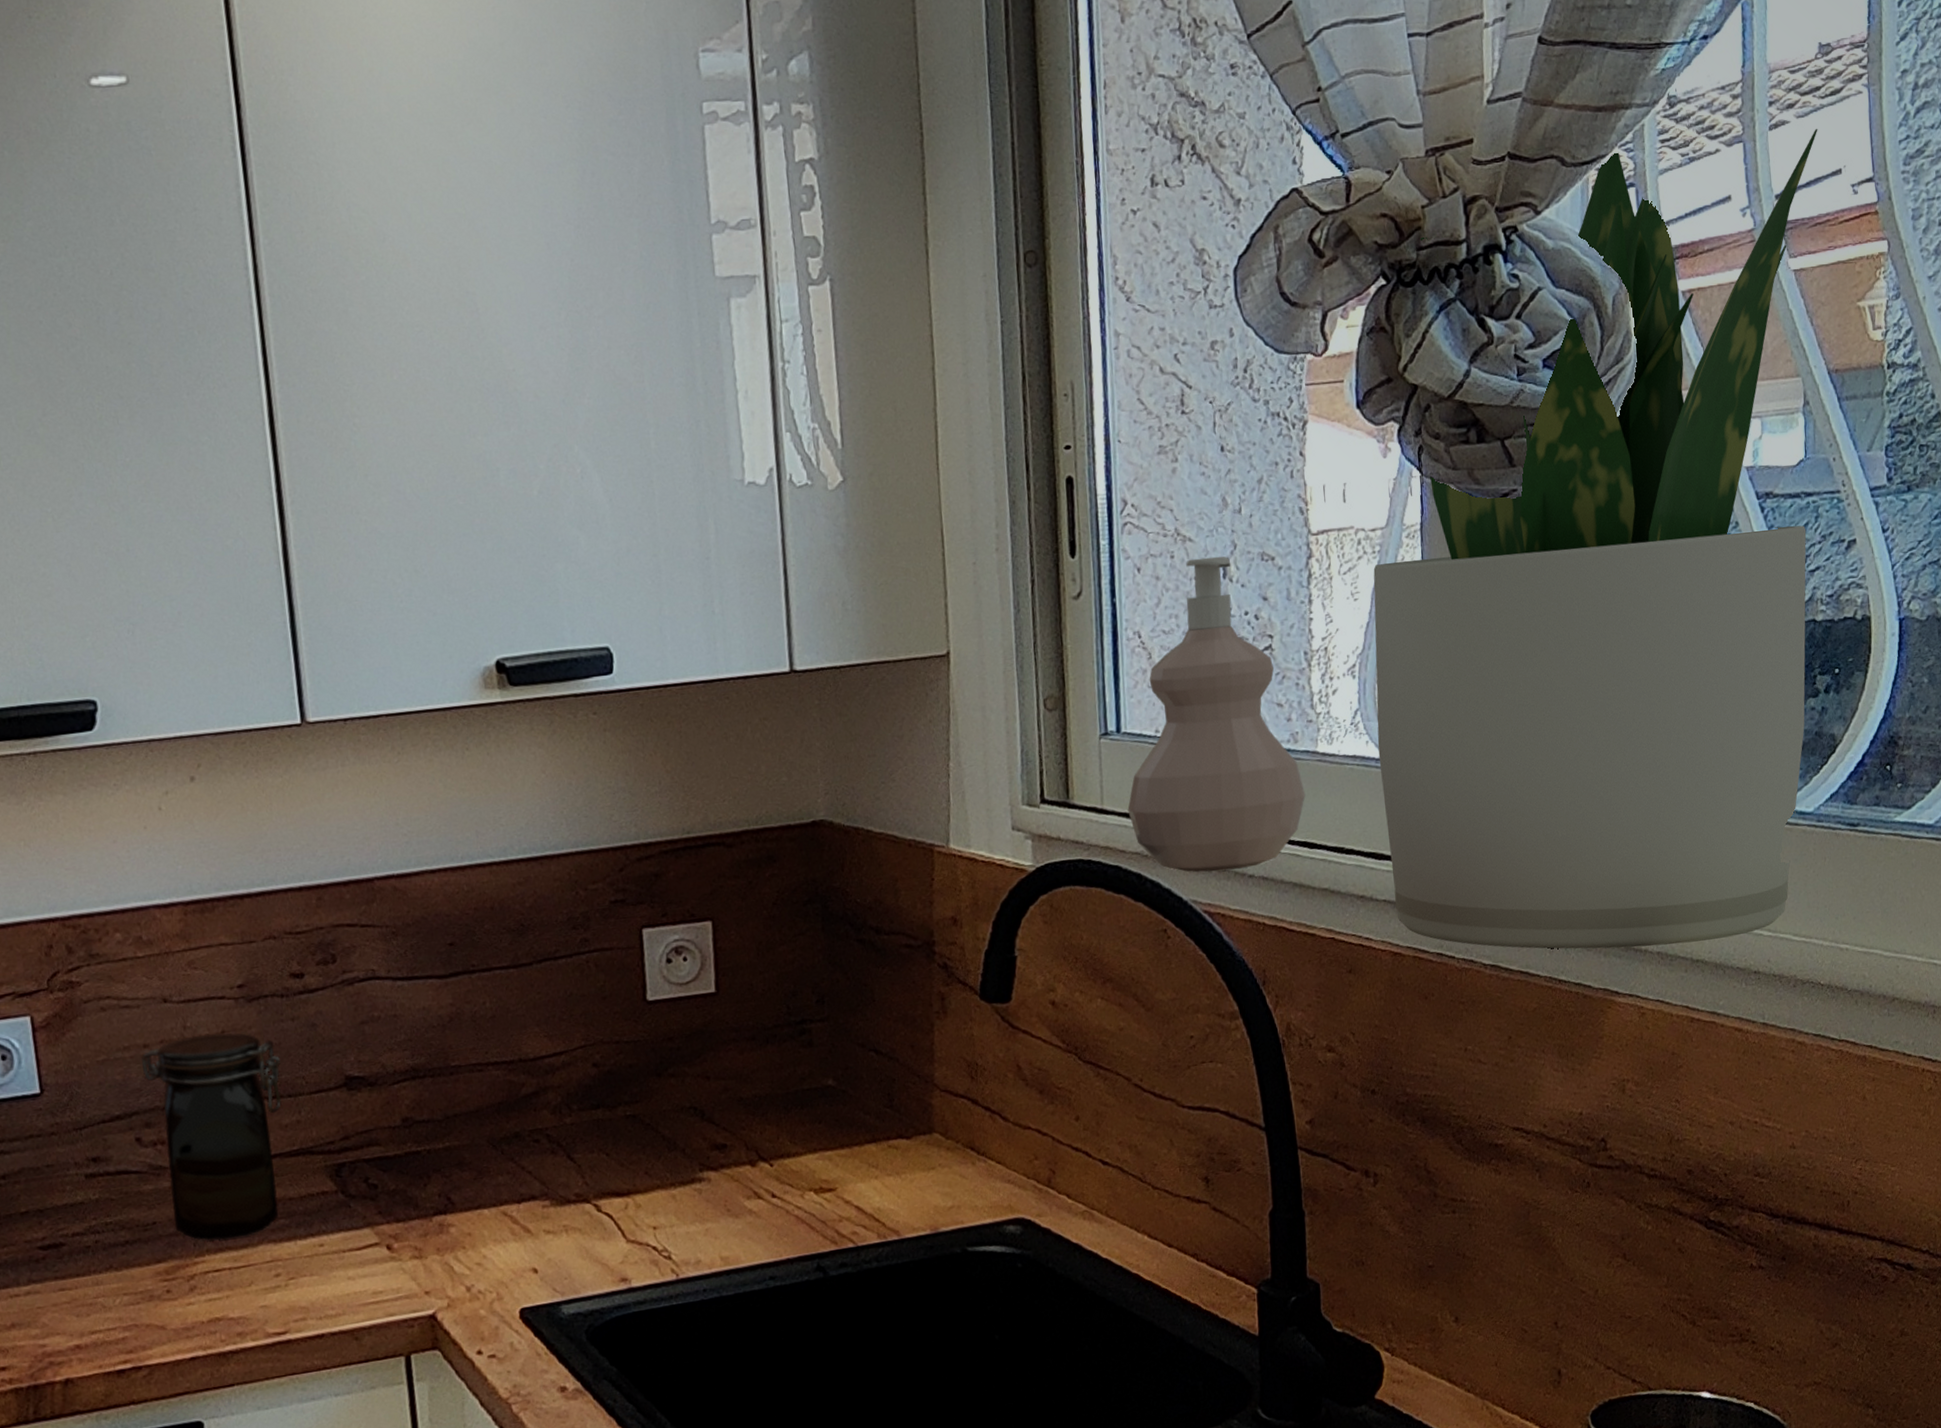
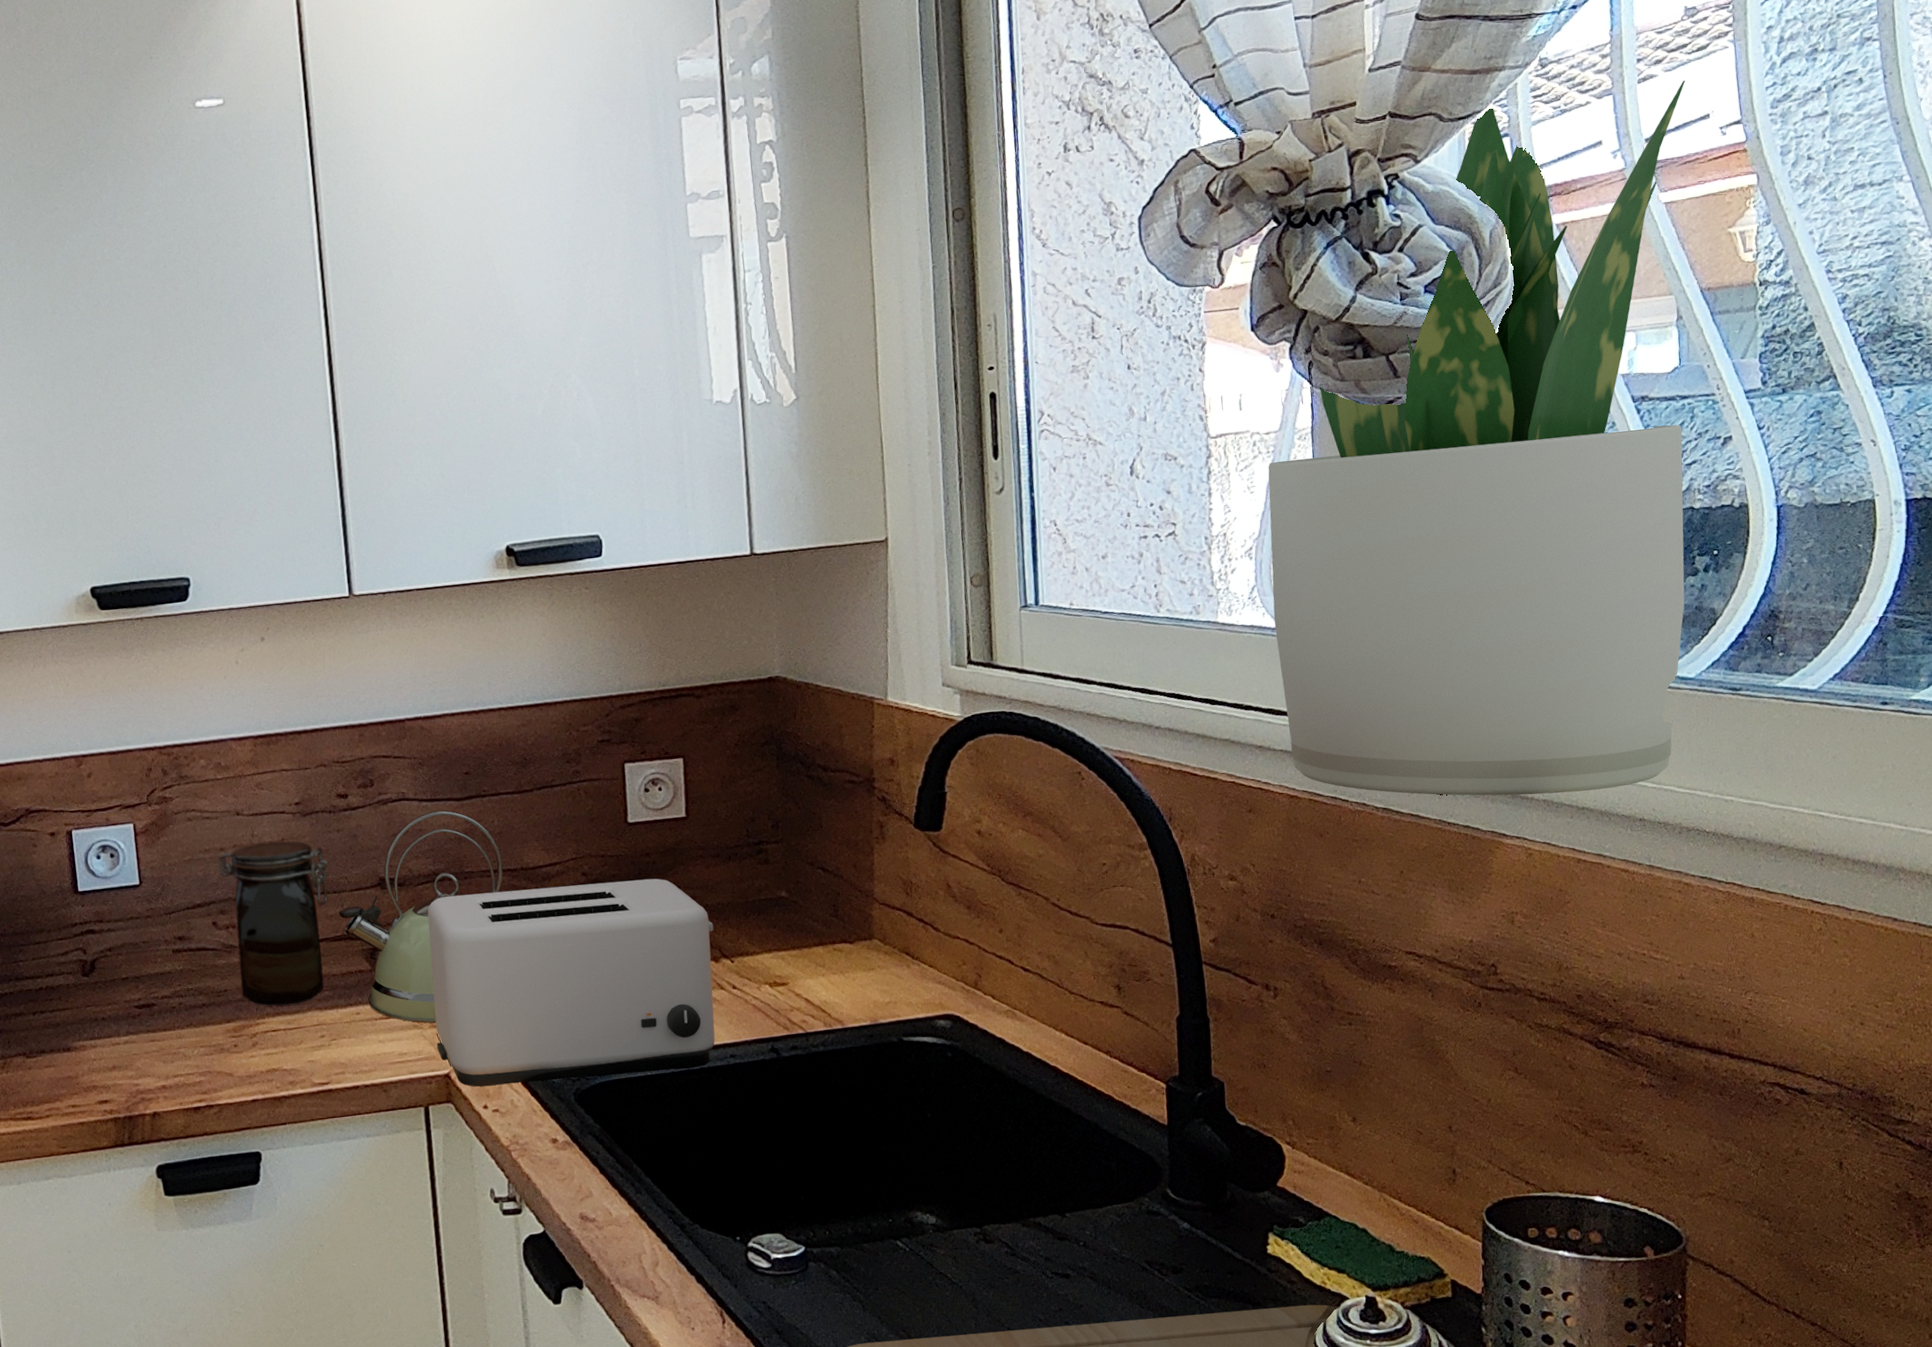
kettle: none [296,990,498,1254] -> present [339,809,504,1024]
toaster: none [405,1068,752,1329] -> present [427,878,715,1087]
soap bottle: present [1127,556,1306,872] -> none [1045,456,1207,724]

